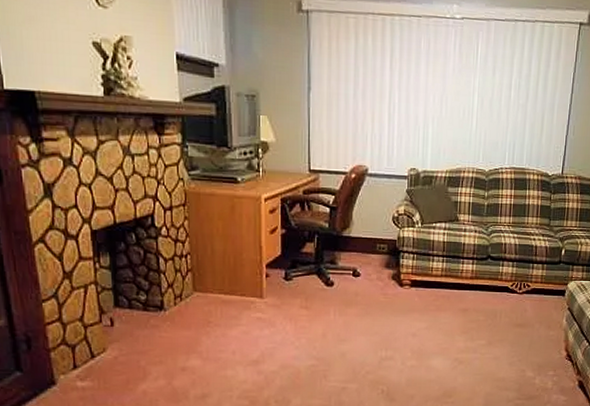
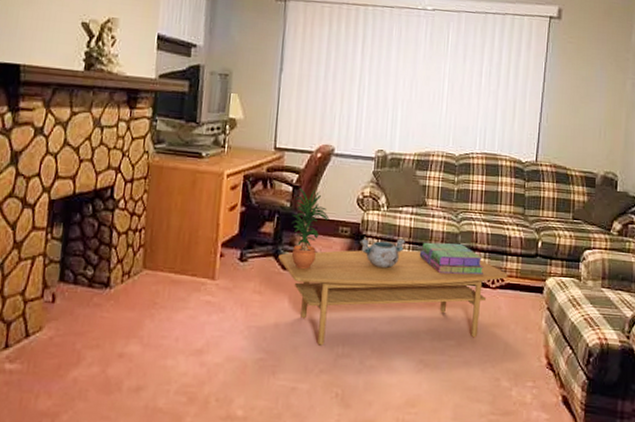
coffee table: none [321,263,534,351] -> present [278,250,508,346]
potted plant: none [331,209,367,284] -> present [291,188,330,269]
decorative bowl: none [397,252,439,281] -> present [360,238,405,269]
stack of books: none [452,254,512,283] -> present [419,242,484,275]

